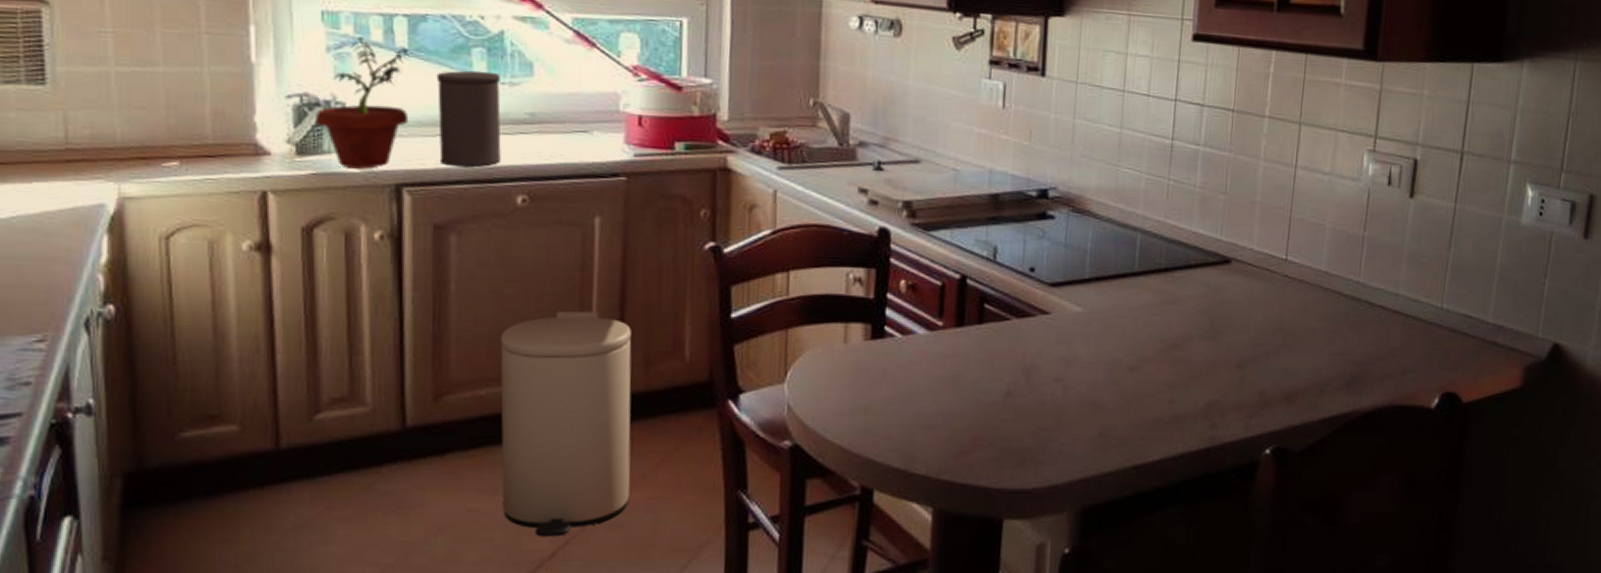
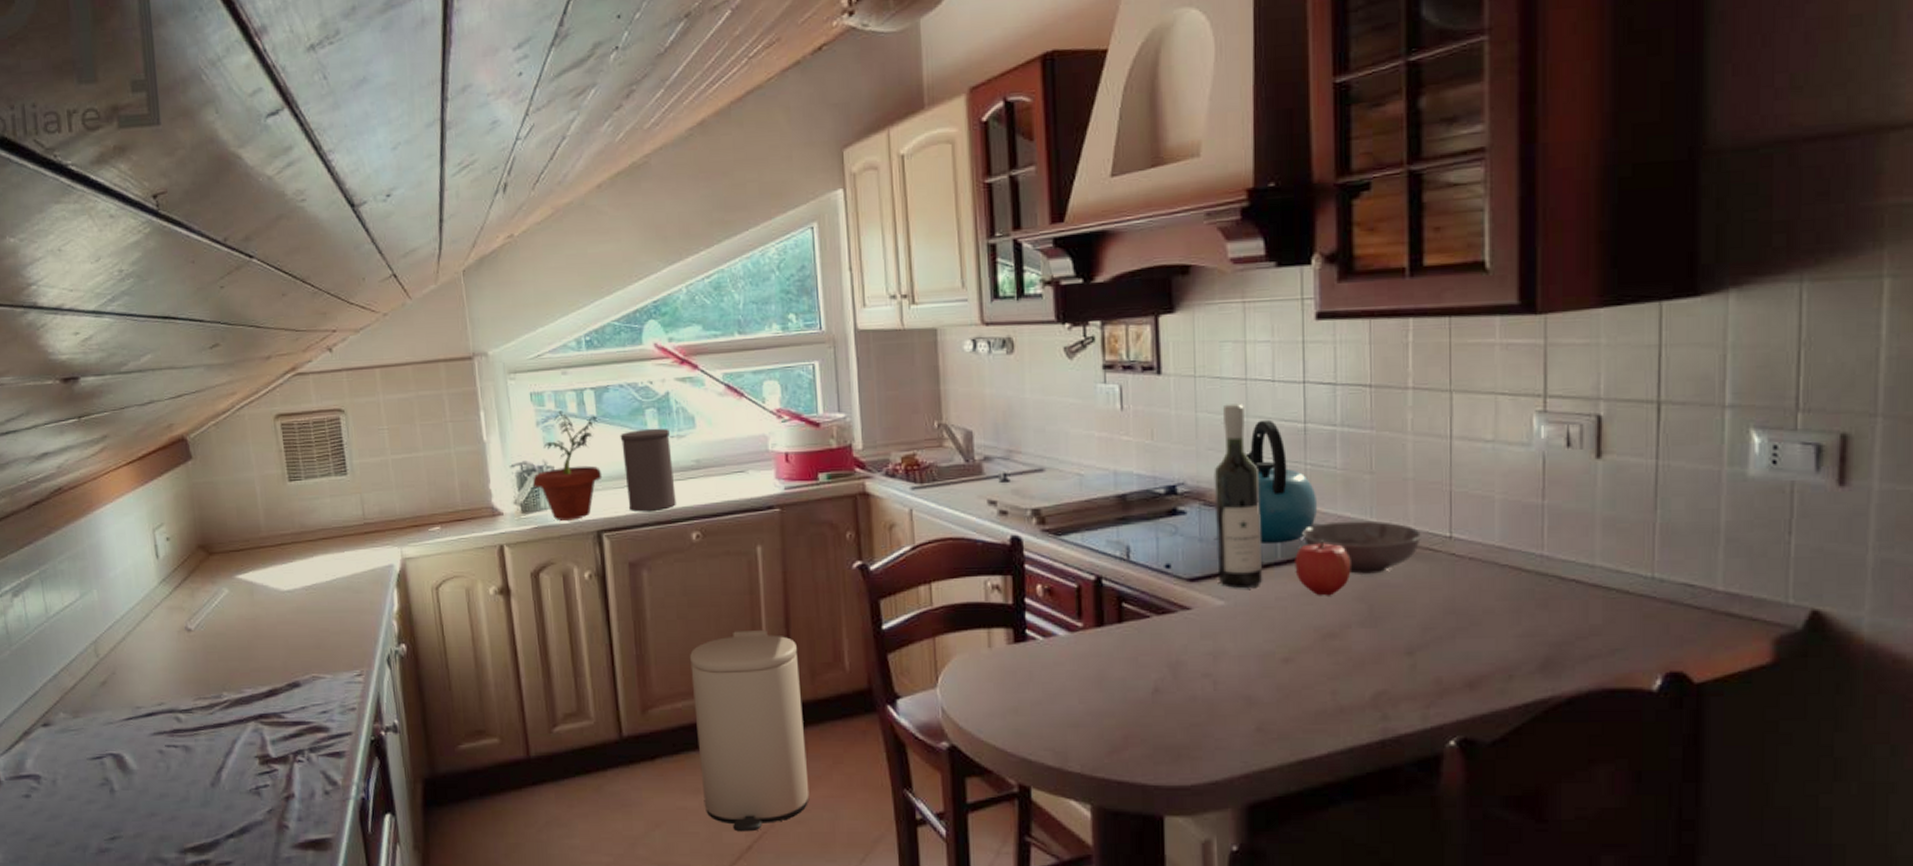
bottle: none [1077,112,1127,296] -> present [1214,402,1263,588]
kettle: none [1117,132,1176,254] -> present [1247,419,1318,543]
fruit: none [1149,254,1199,309] -> present [1295,540,1351,596]
bowl: none [1159,237,1263,290] -> present [1302,520,1422,574]

